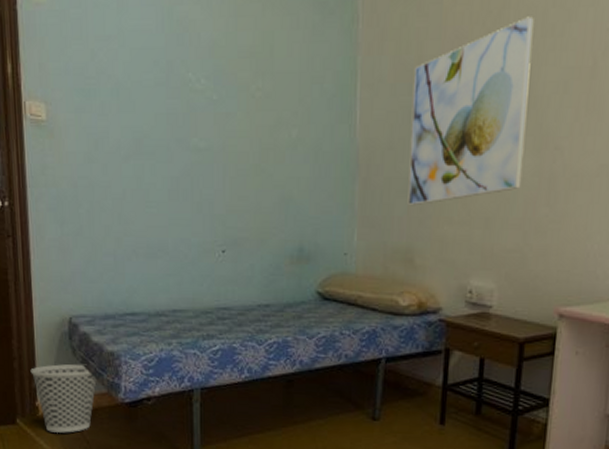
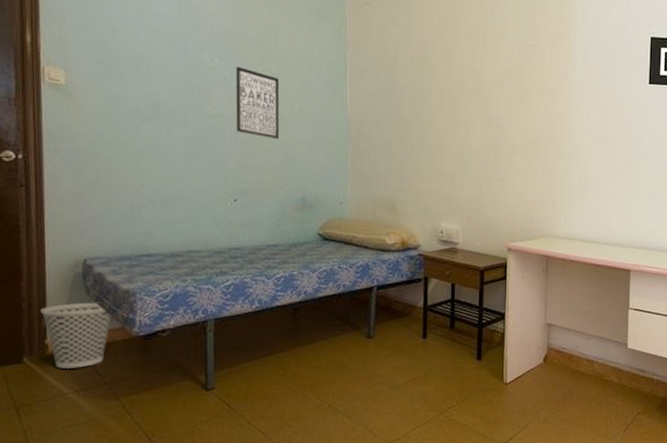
wall art: none [225,86,274,177] -> present [236,66,279,140]
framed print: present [407,16,534,206] -> none [390,32,477,166]

